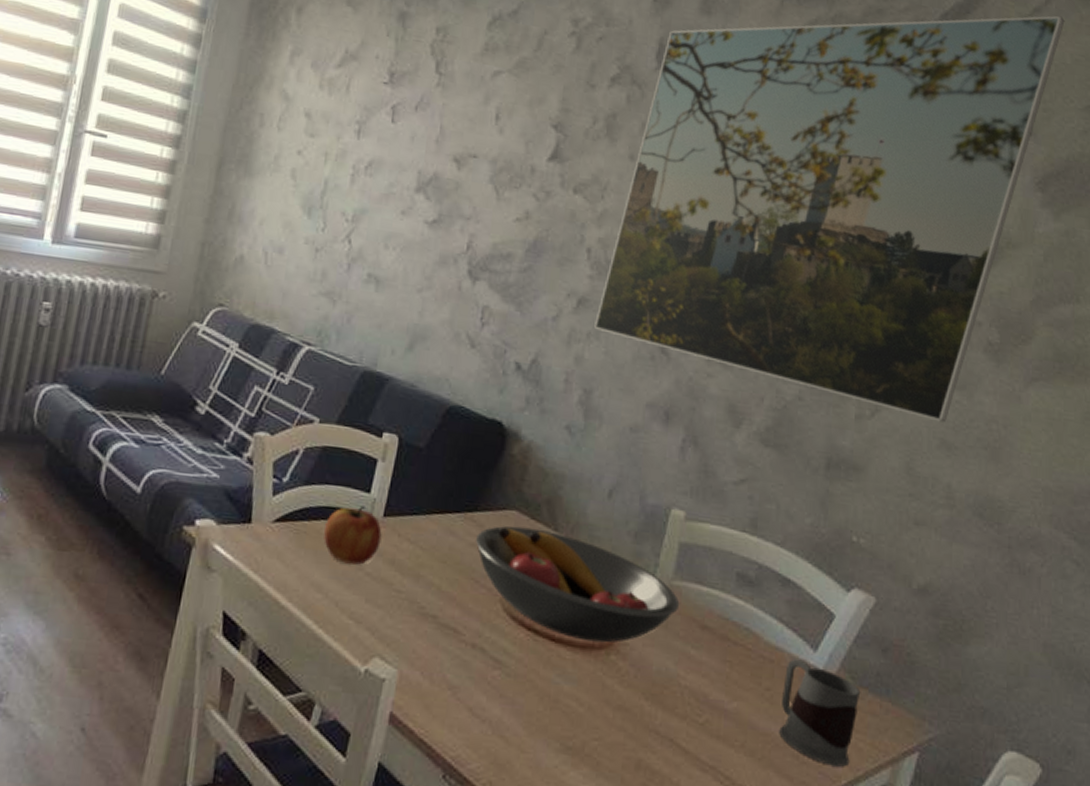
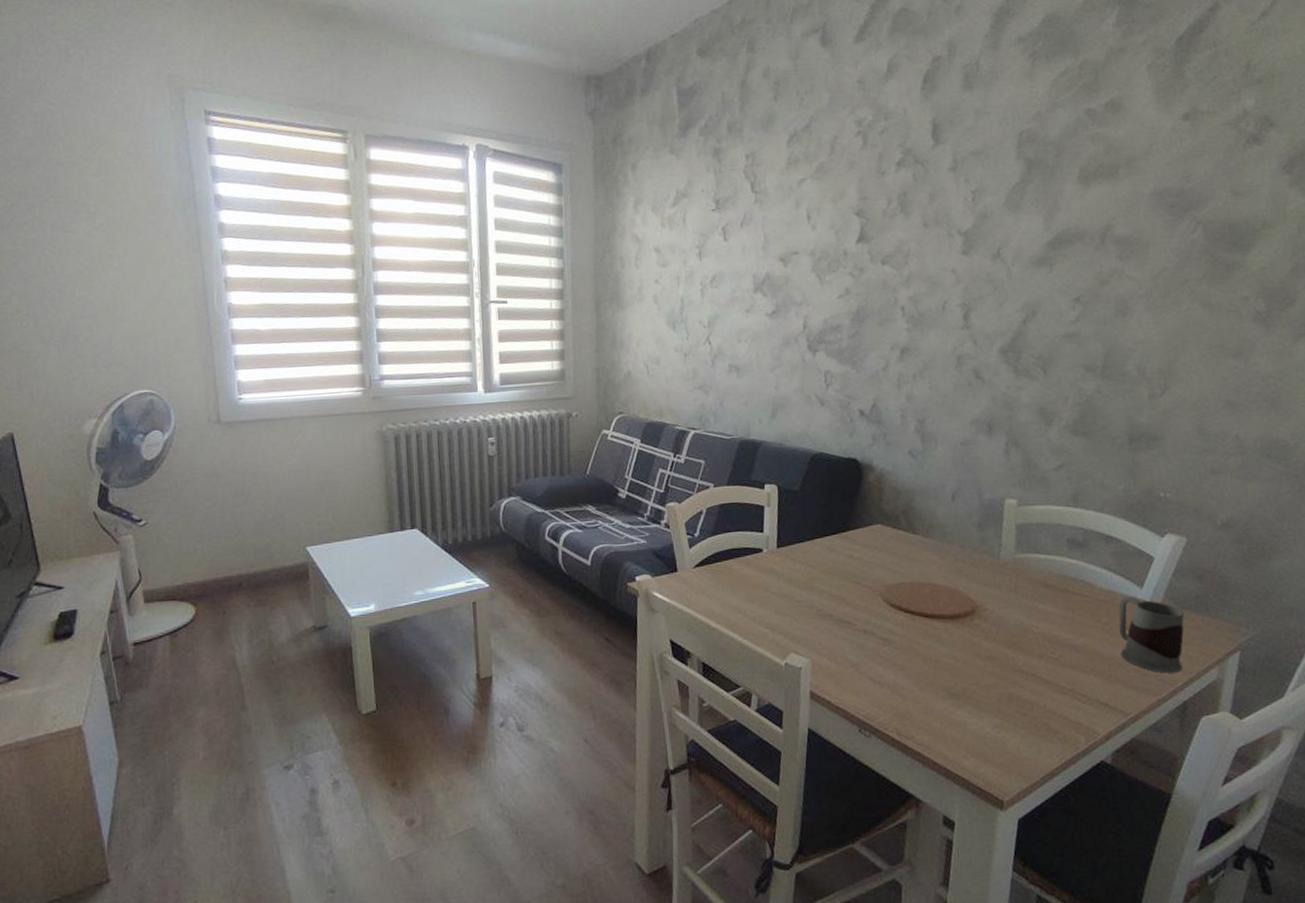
apple: present [324,505,382,565] -> none [734,543,779,588]
fruit bowl: present [476,526,680,643] -> none [852,535,1024,613]
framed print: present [594,15,1065,423] -> none [917,14,1292,387]

